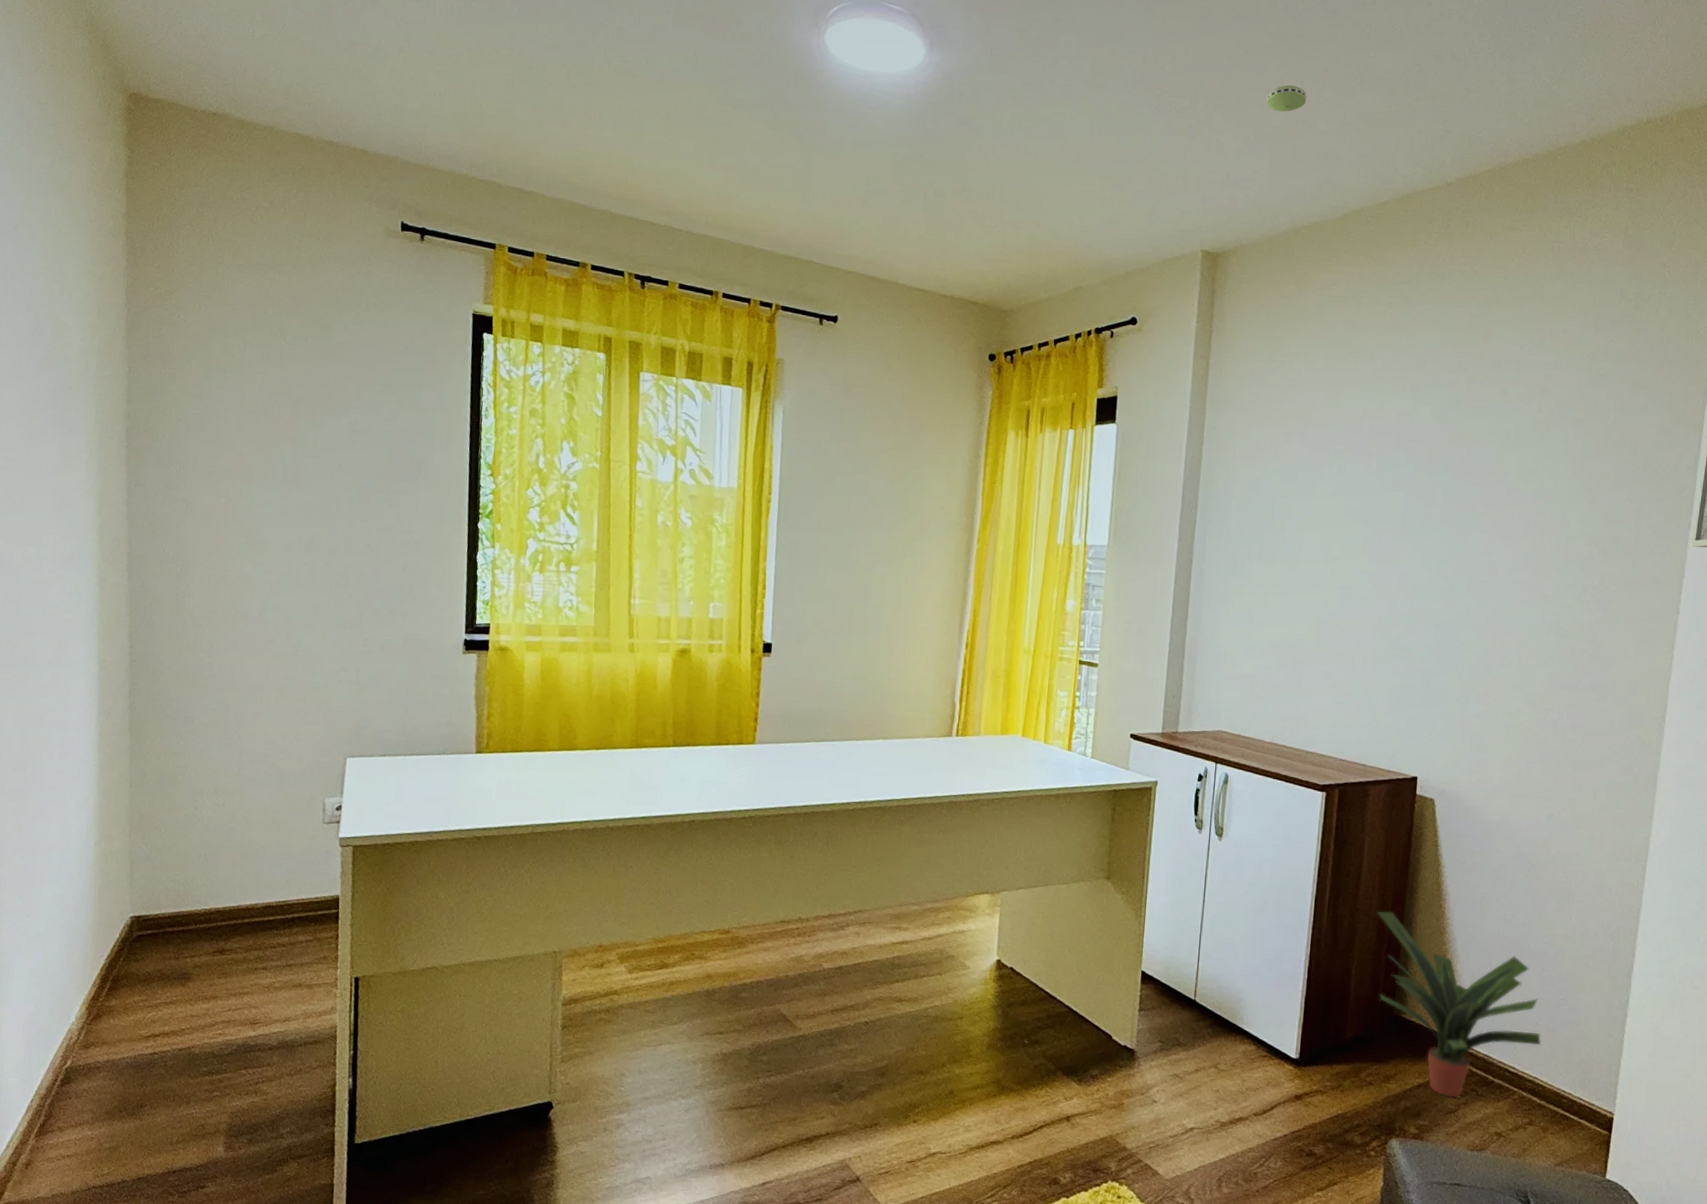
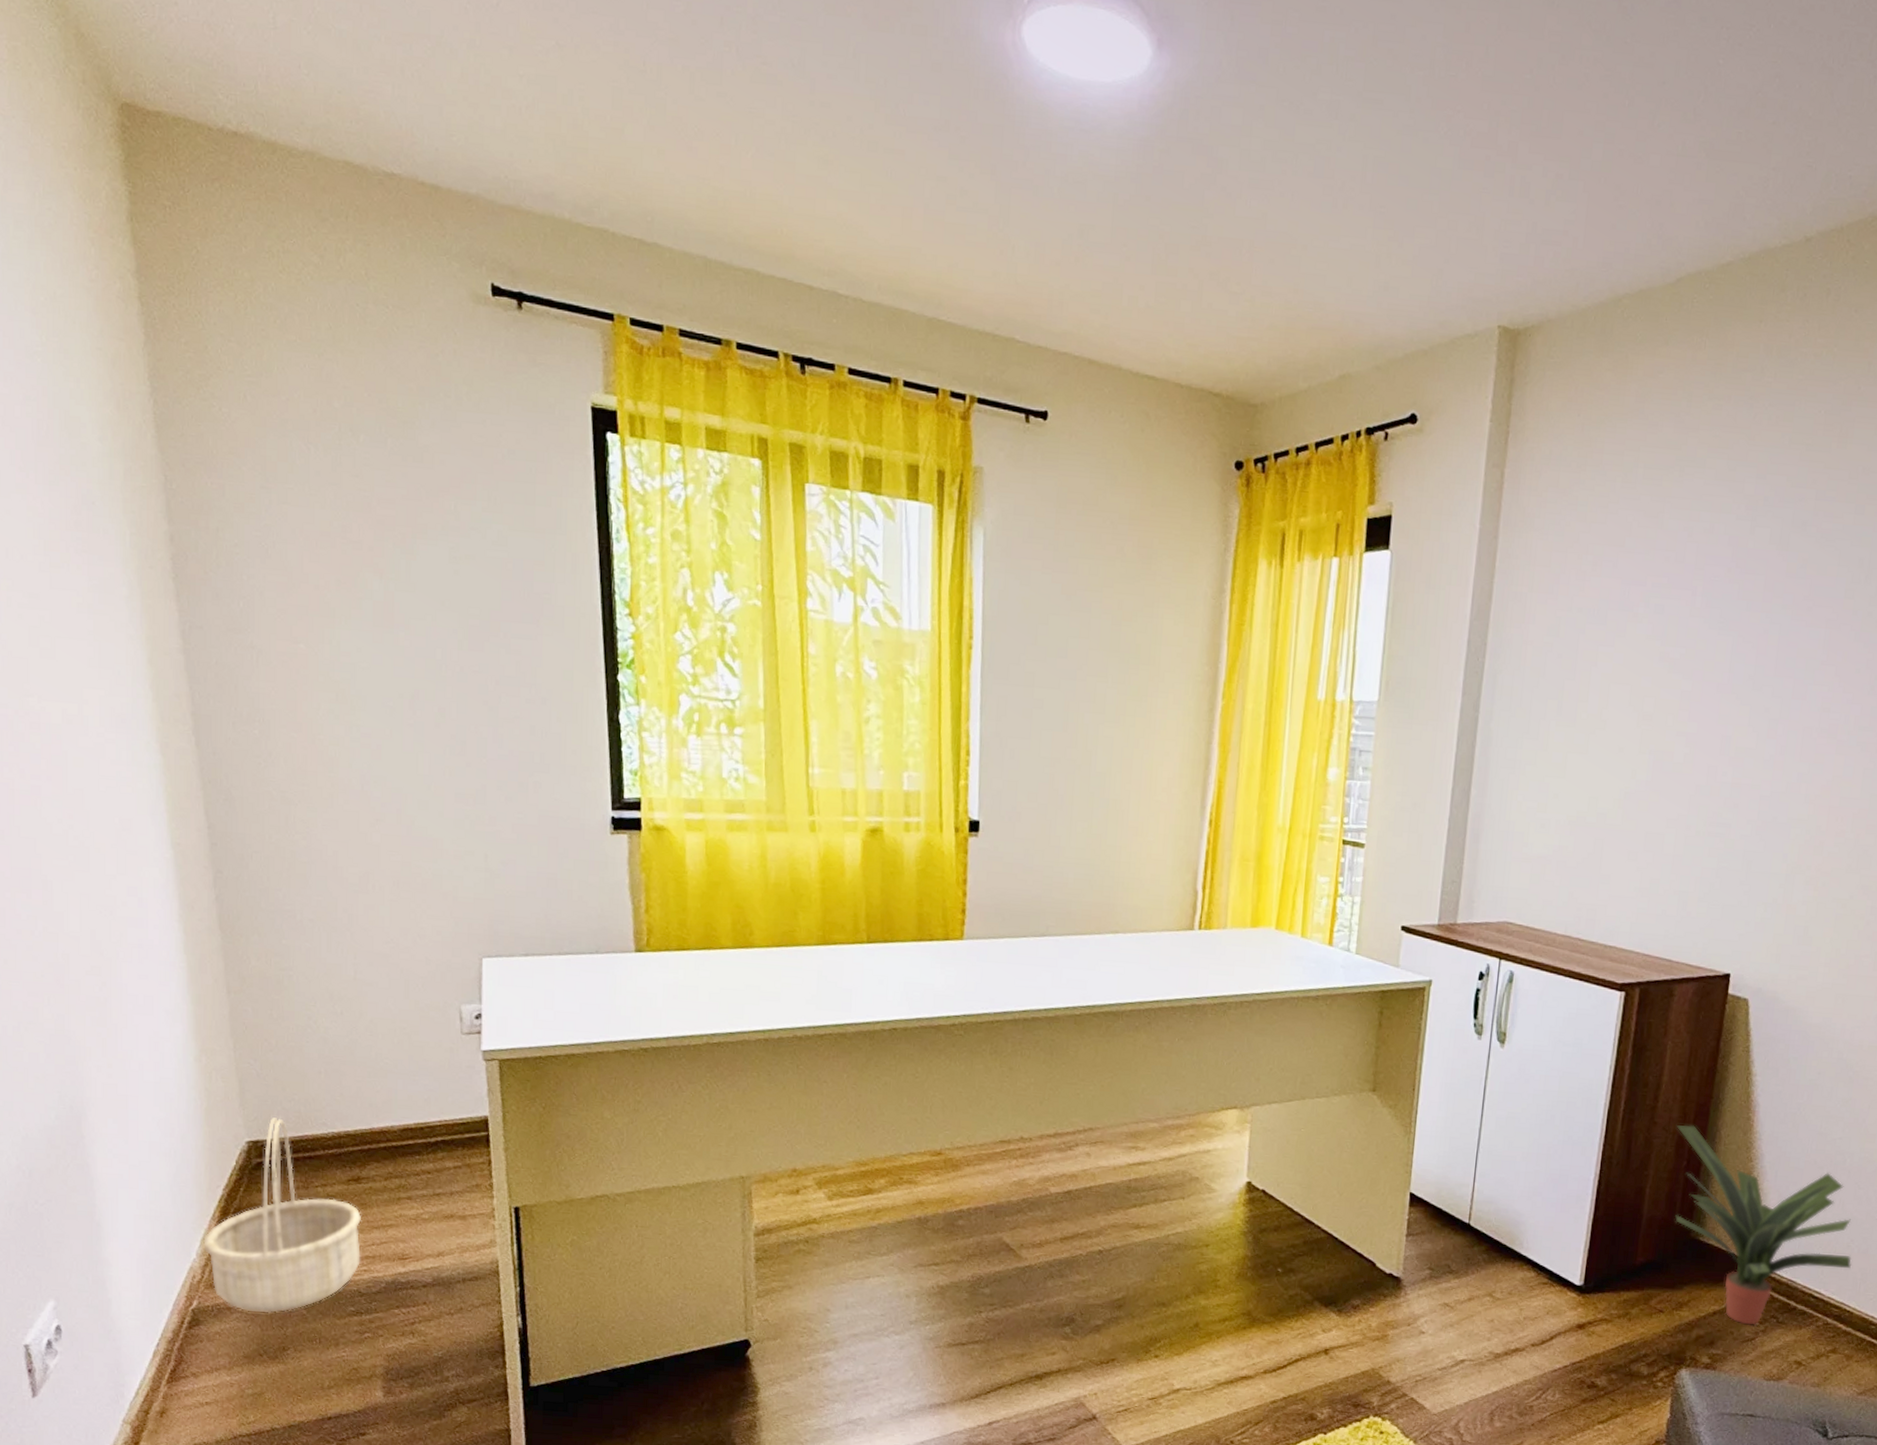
basket: none [82,895,222,1073] -> present [203,1117,362,1314]
smoke detector: present [1266,84,1307,112] -> none [1585,102,1637,140]

